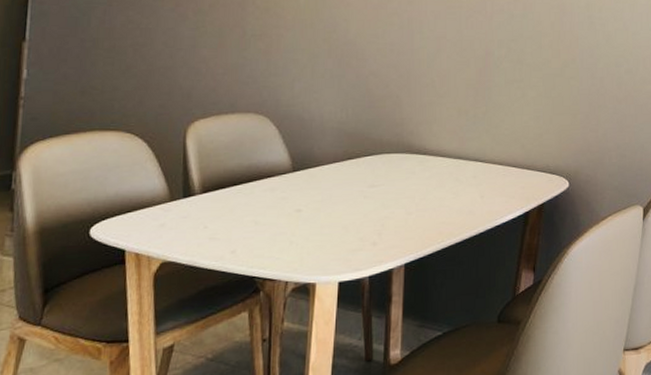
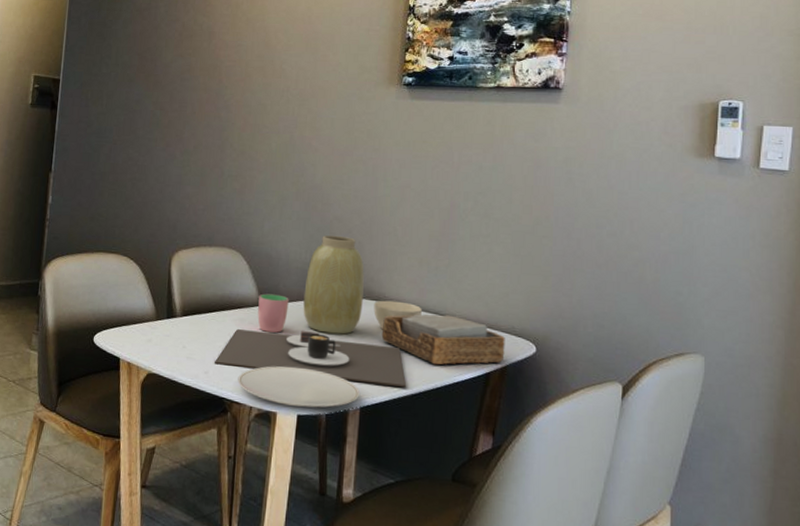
place setting: none [243,192,451,242] -> present [215,328,407,388]
plate: none [270,231,405,274] -> present [237,366,361,409]
cup: none [290,158,325,199] -> present [257,293,289,333]
vase: none [340,92,404,193] -> present [303,235,365,335]
bowl: none [414,152,463,182] -> present [374,300,423,329]
napkin holder: none [423,161,541,211] -> present [381,314,505,366]

